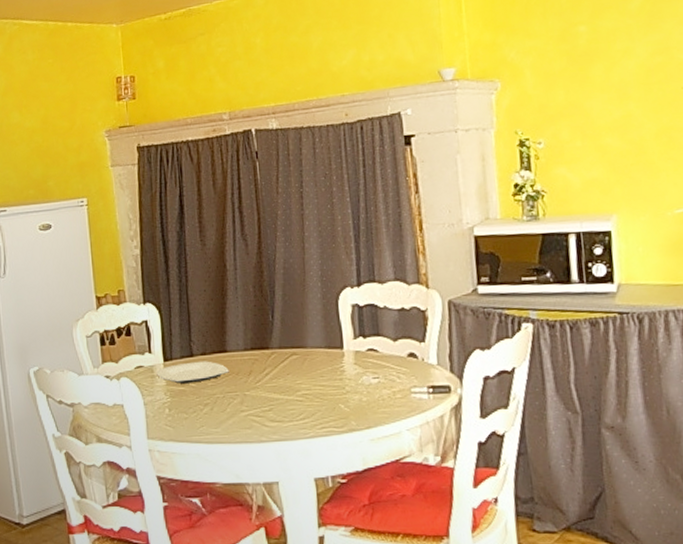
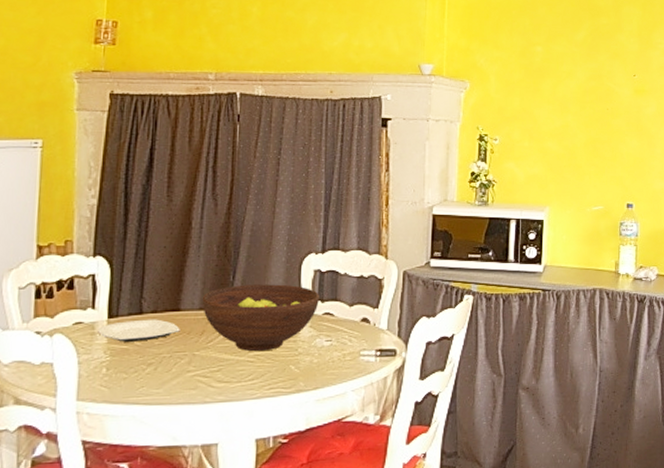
fruit bowl: none [245,321,361,391] -> present [201,284,319,352]

